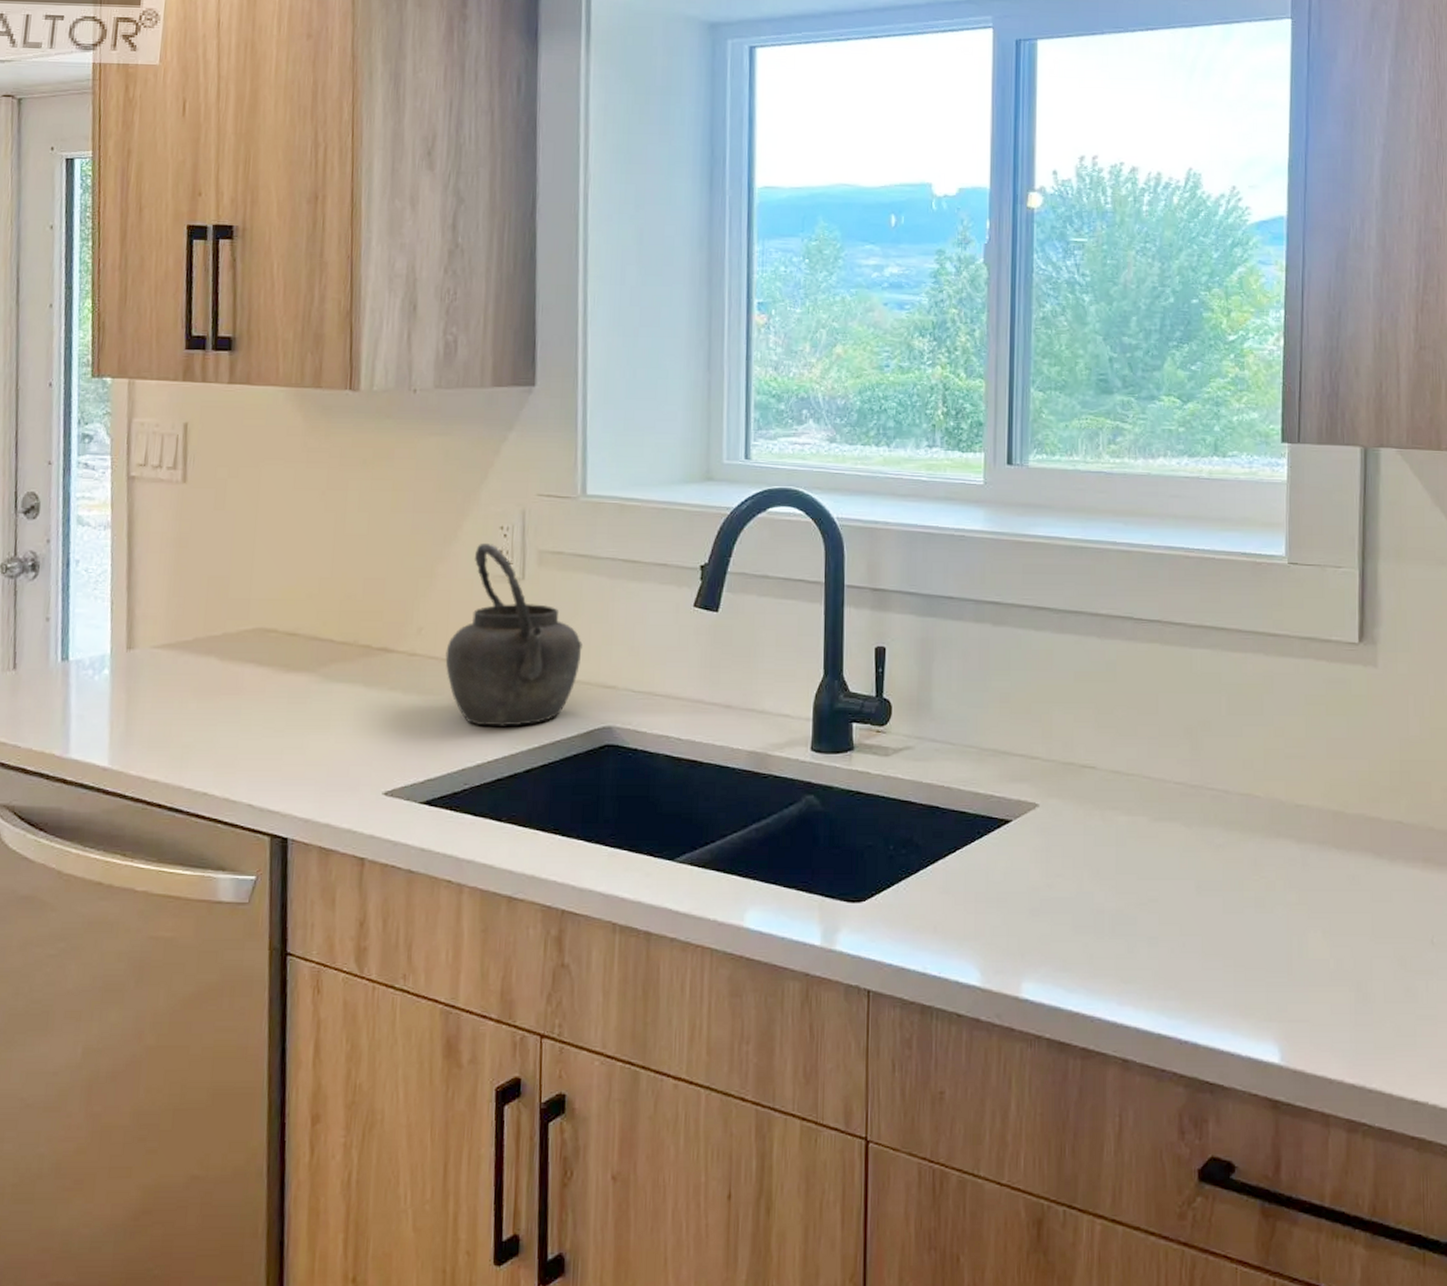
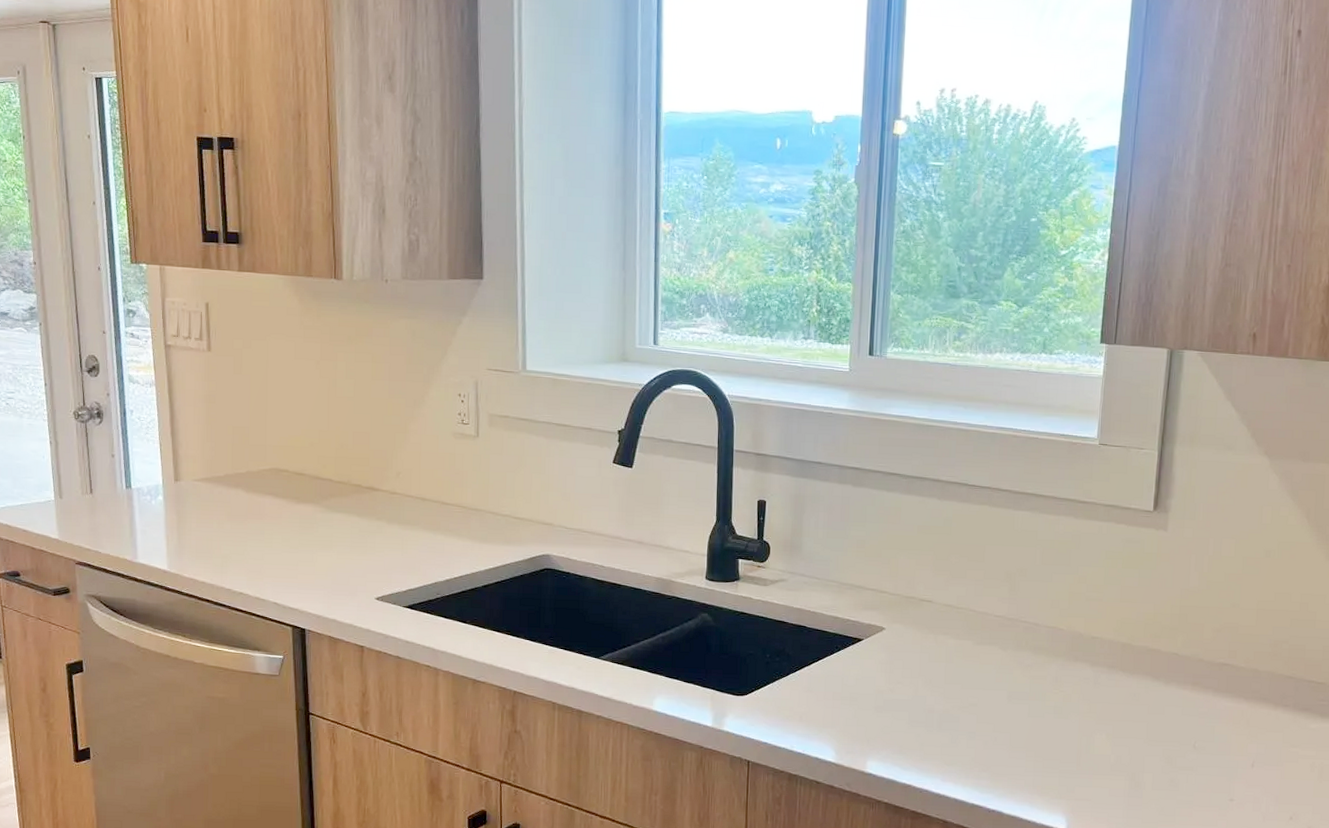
kettle: present [445,542,583,726] -> none [419,406,526,552]

